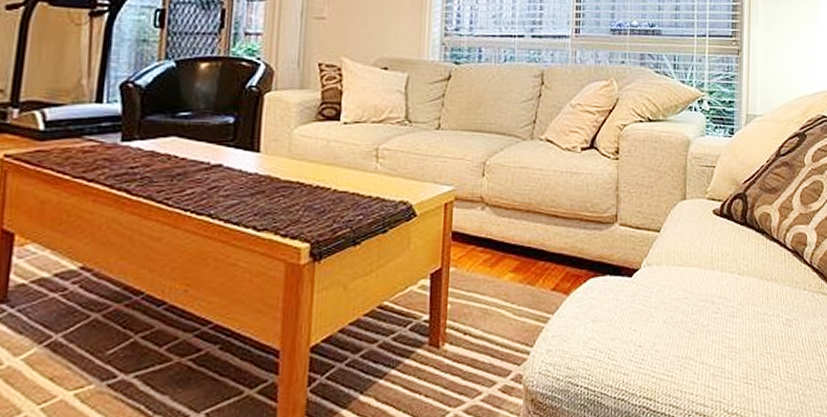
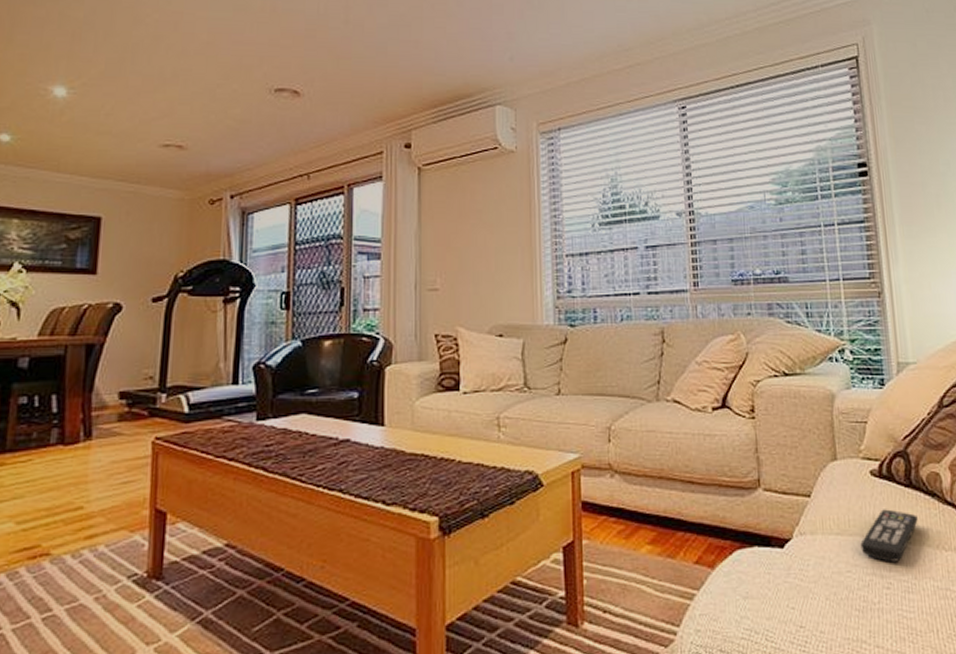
remote control: none [698,244,748,291] -> present [860,509,918,563]

